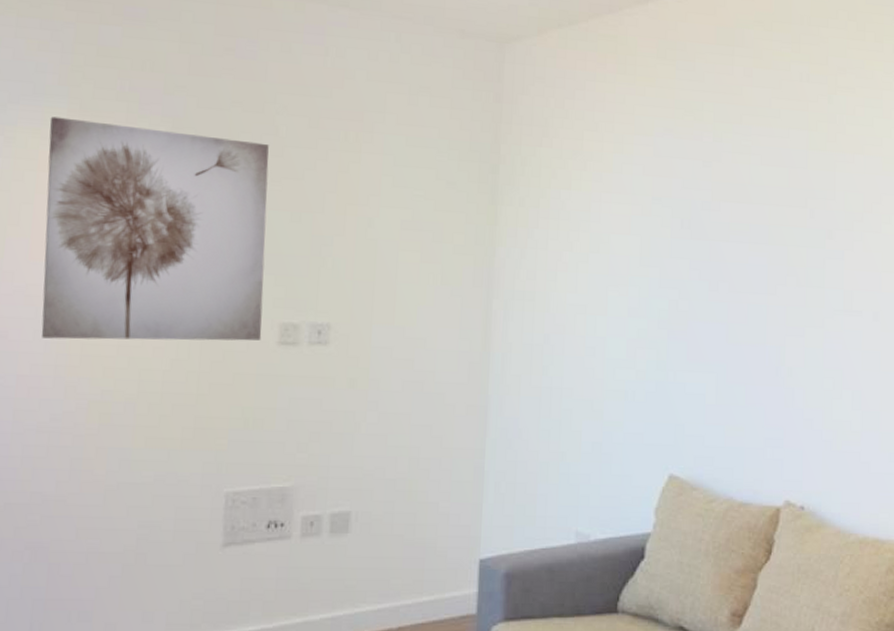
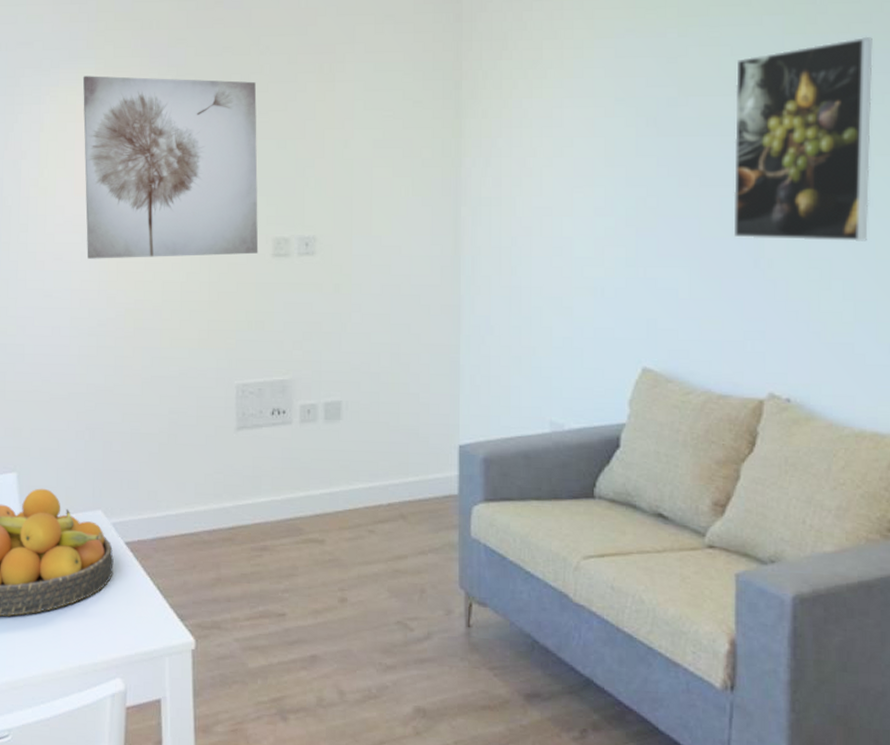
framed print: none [758,158,882,354] -> present [733,36,873,241]

